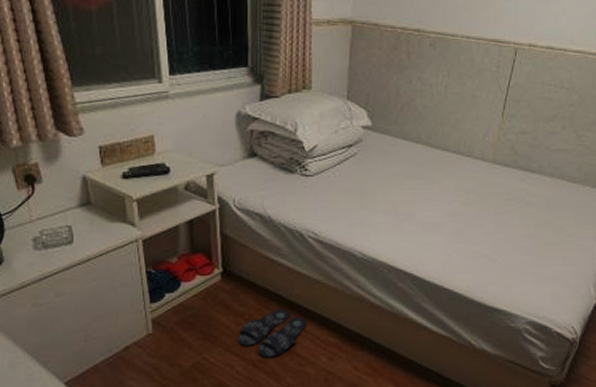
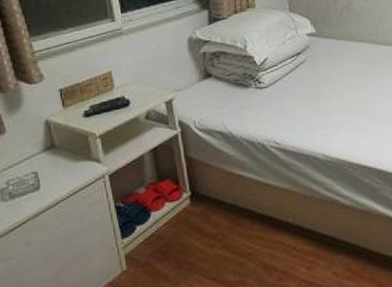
slippers: present [238,309,307,358] -> none [213,224,281,278]

